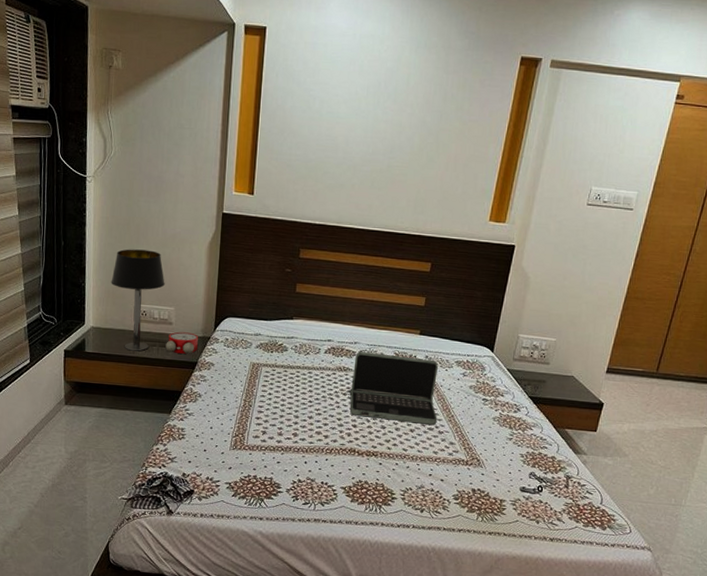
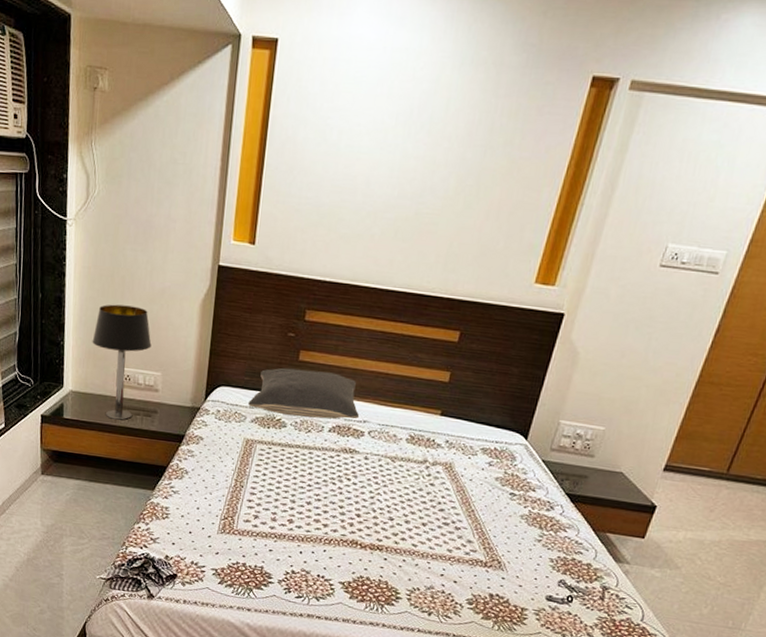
alarm clock: present [165,331,199,354] -> none [150,400,188,426]
pillow: none [253,299,350,342] -> present [248,367,359,419]
laptop: present [345,351,438,425] -> none [349,431,460,520]

